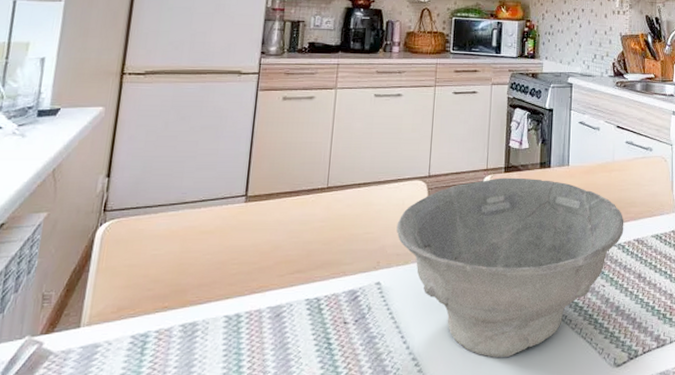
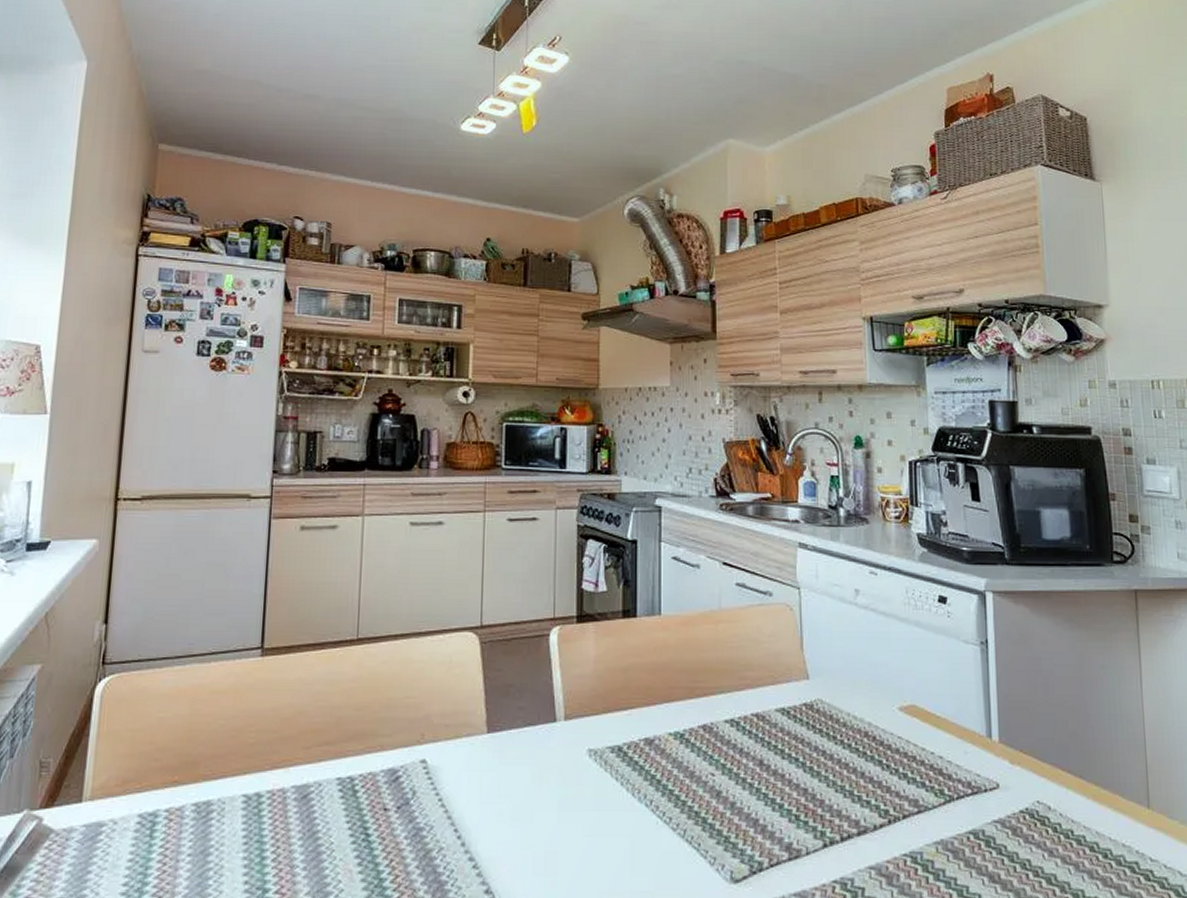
bowl: present [396,177,624,358] -> none [443,629,738,862]

